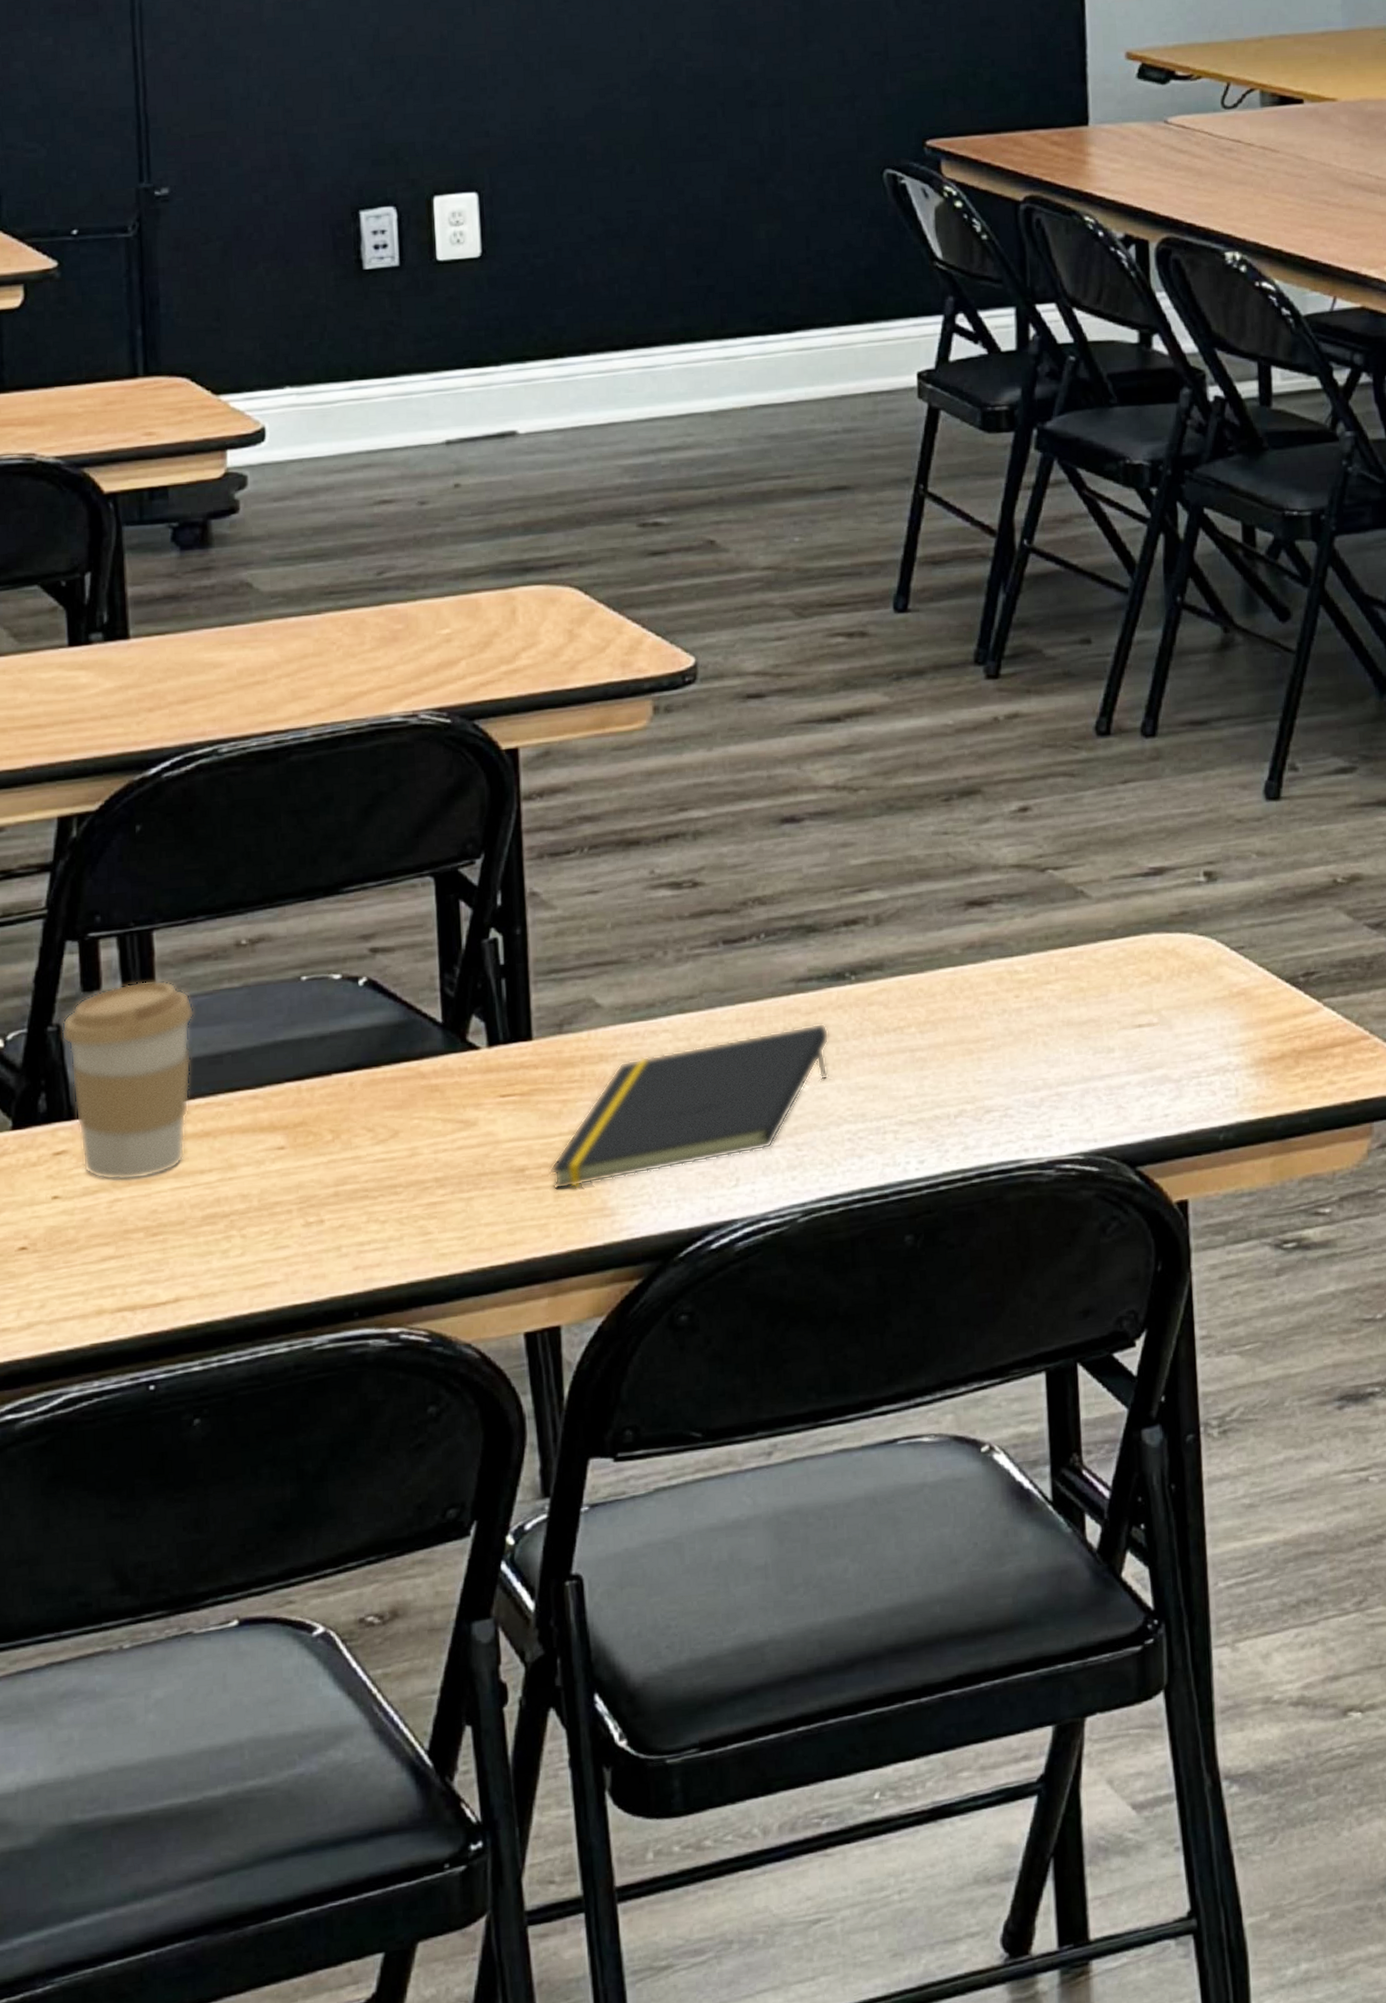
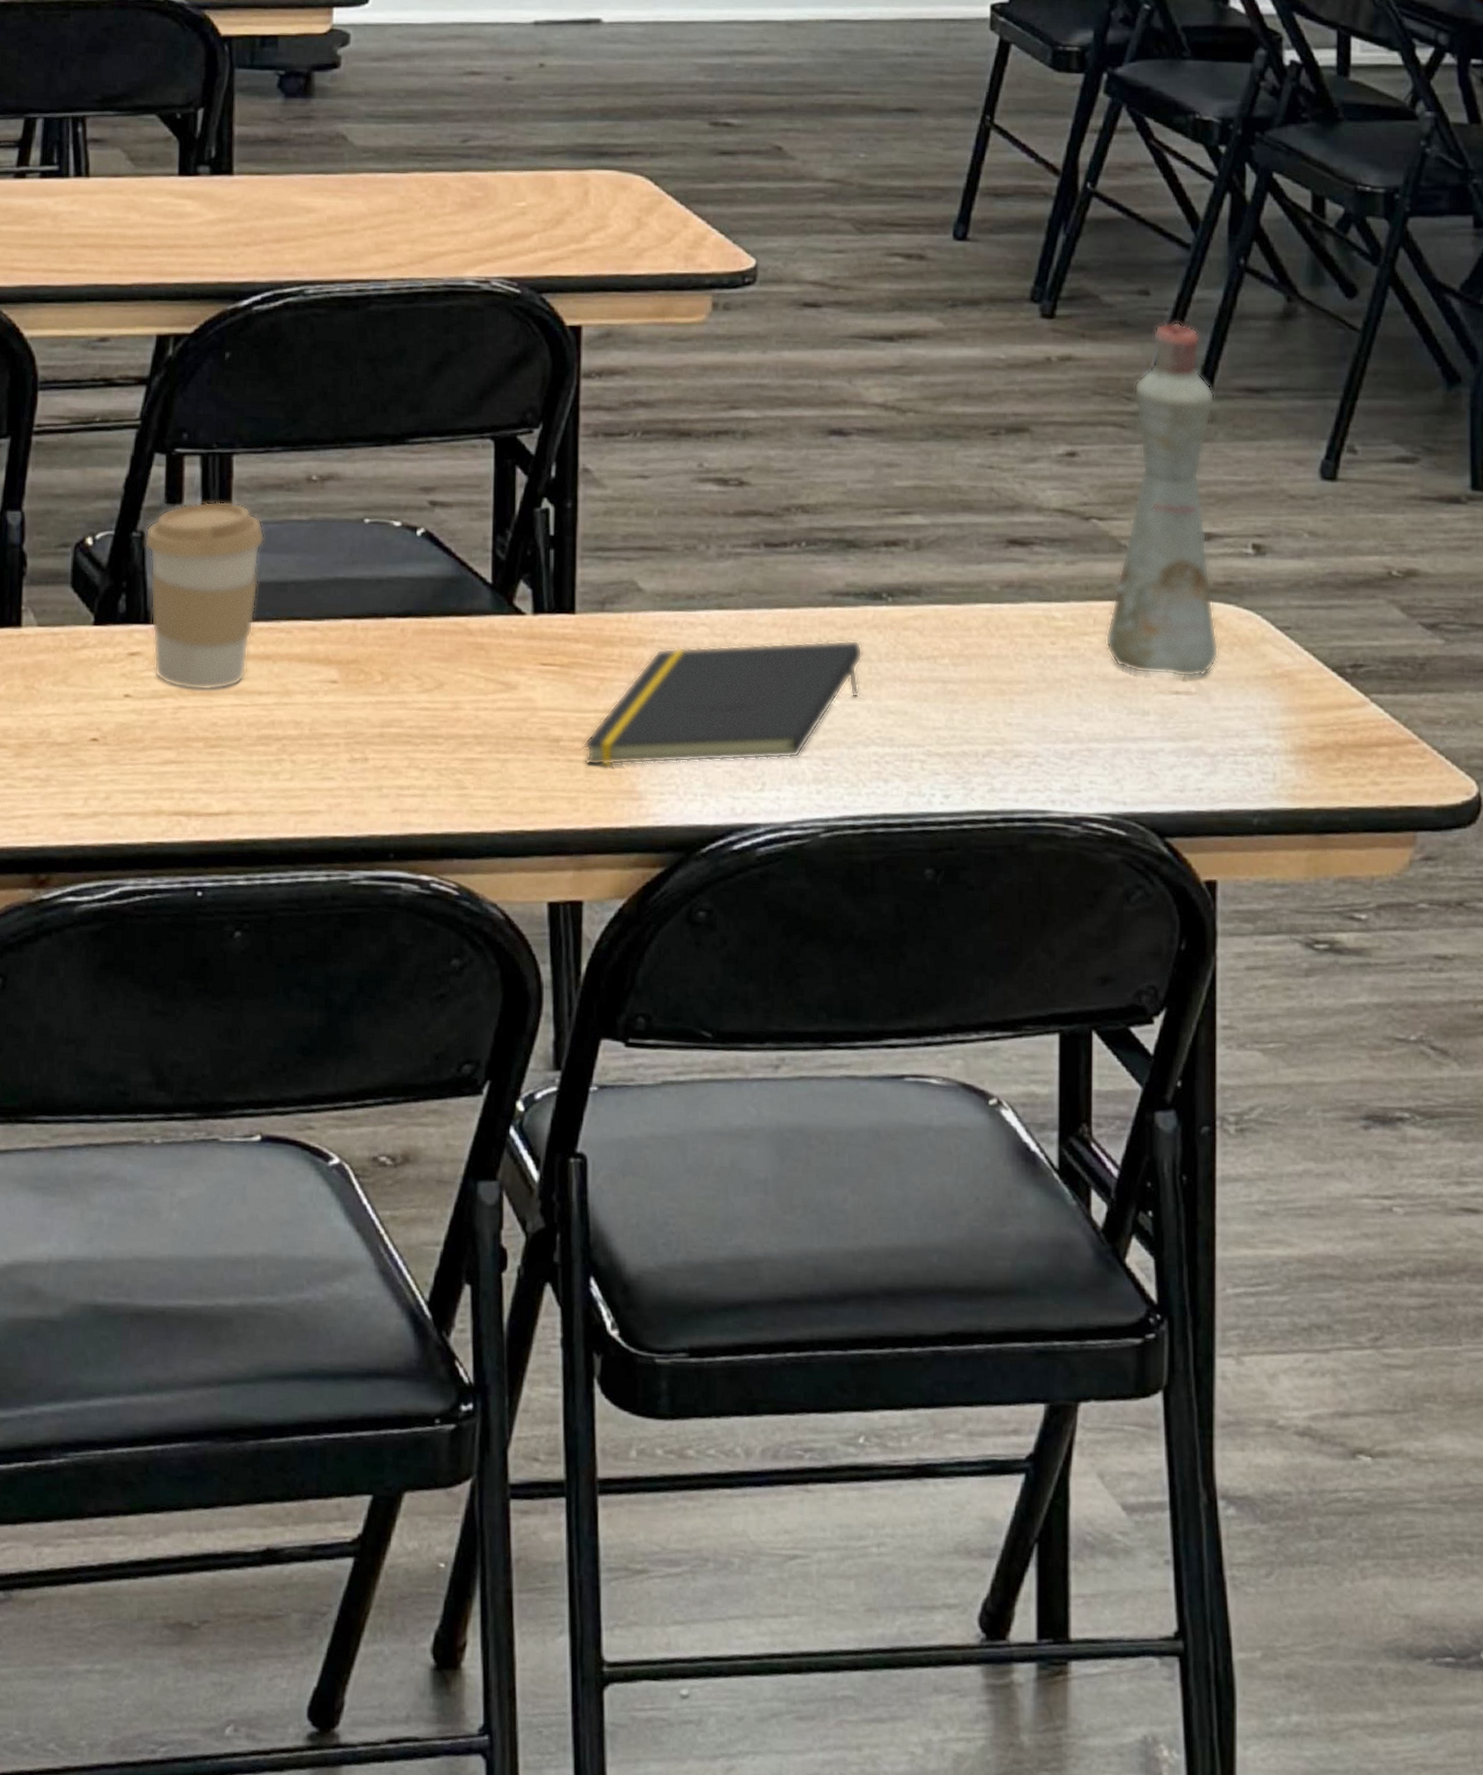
bottle: none [1067,665,1178,1013] -> present [1105,321,1219,678]

